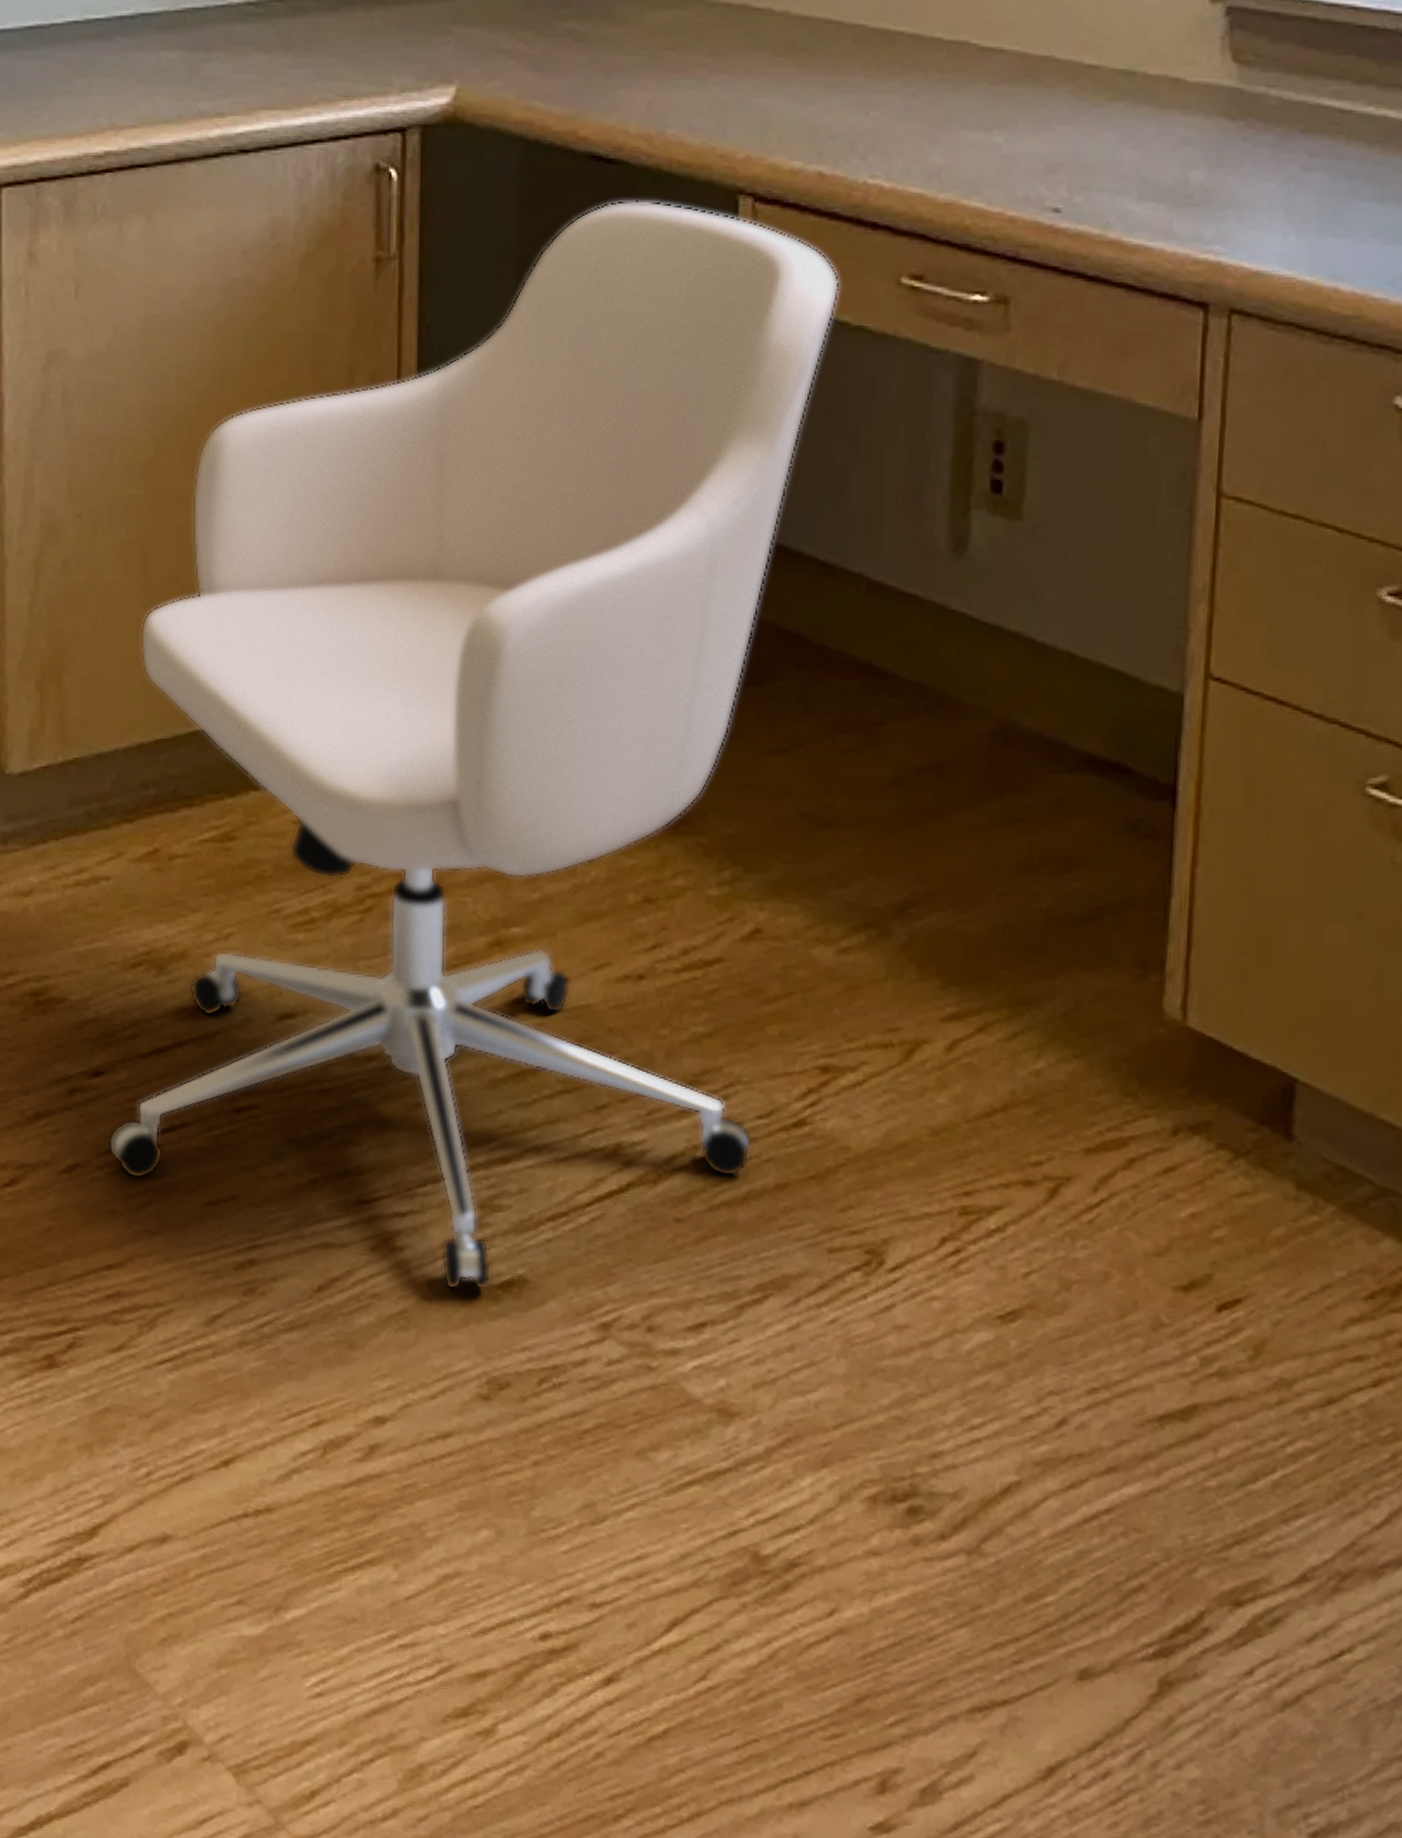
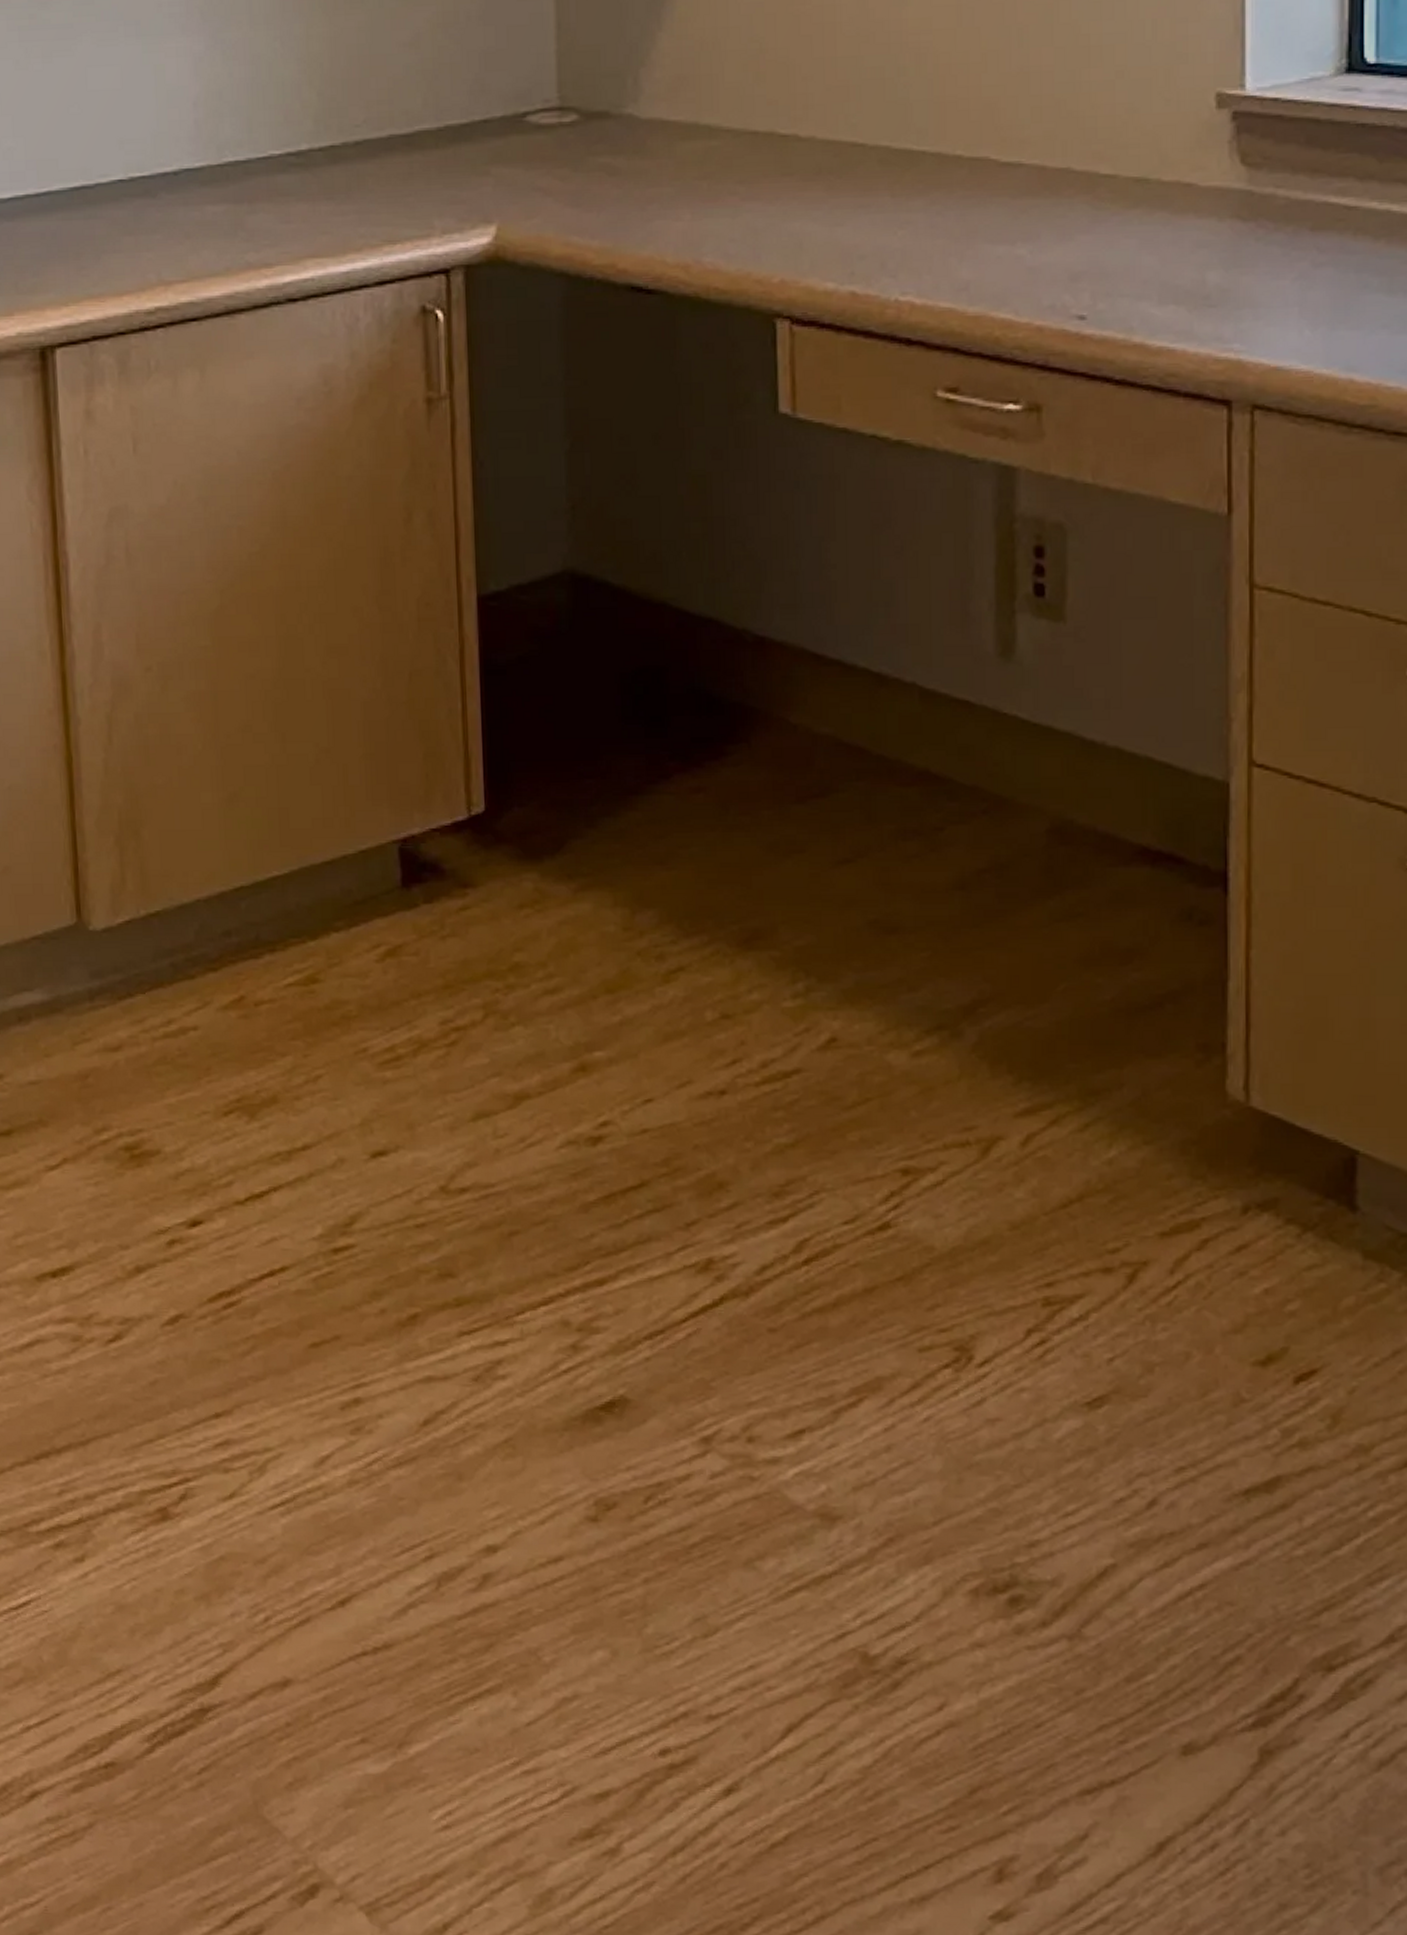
chair: present [107,200,840,1290] -> none [209,328,879,1415]

